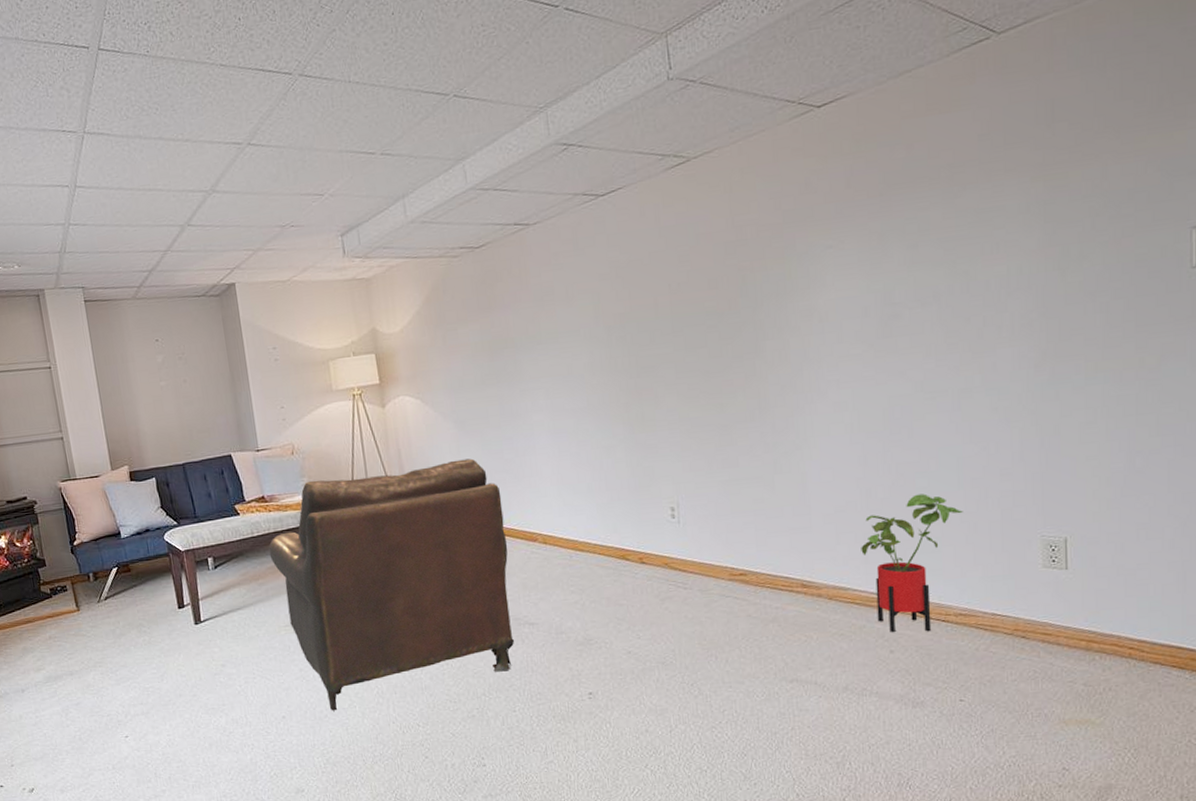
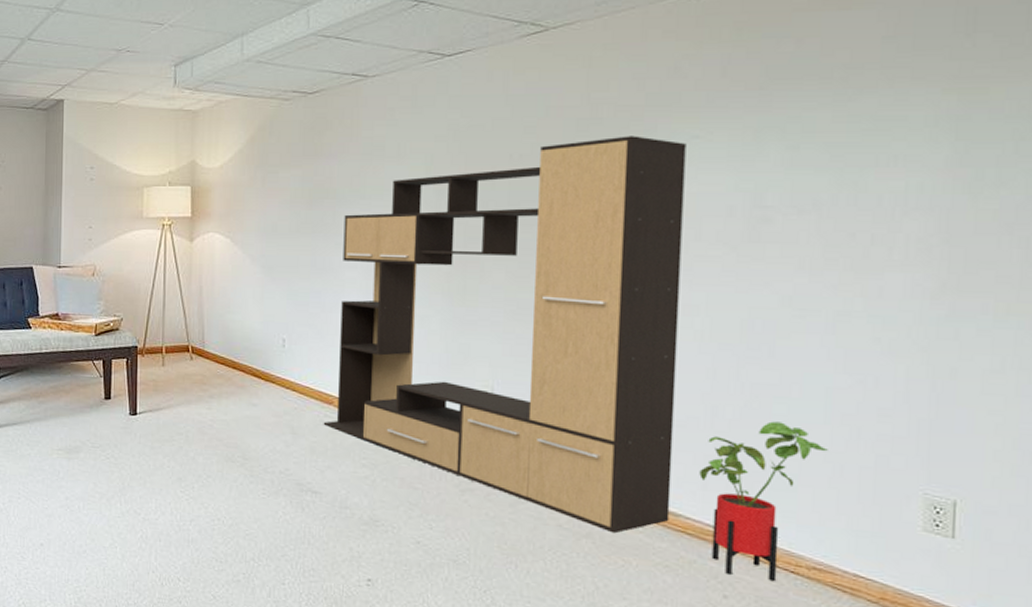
leather: present [268,458,514,711] -> none [54,305,301,548]
media console: none [525,252,840,615] -> present [323,136,686,534]

